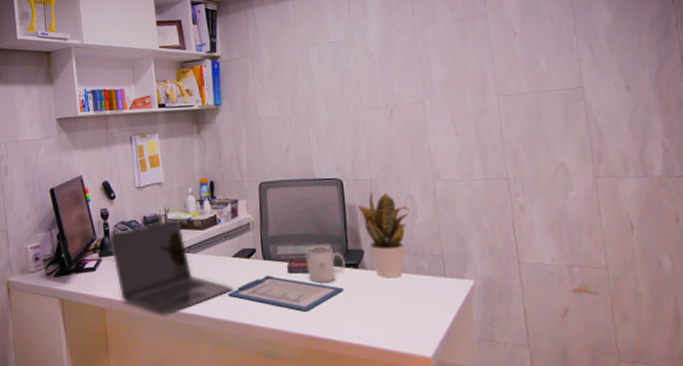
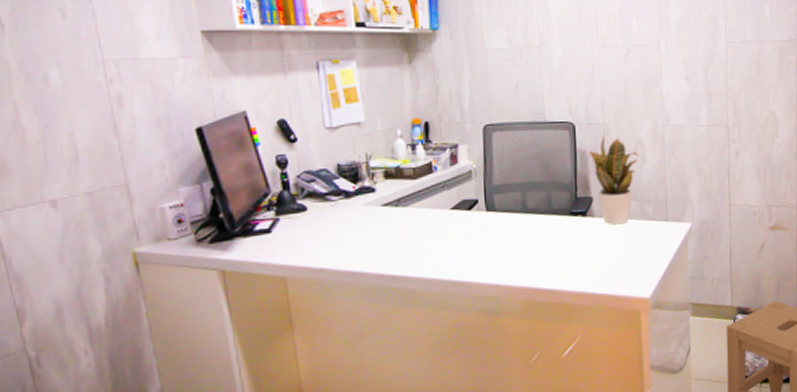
laptop: present [108,218,233,317] -> none [288,166,451,282]
clipboard: present [226,276,344,312] -> none [443,228,571,264]
books: present [276,243,335,274] -> none [501,191,563,225]
mug: present [306,247,346,283] -> none [534,195,574,233]

